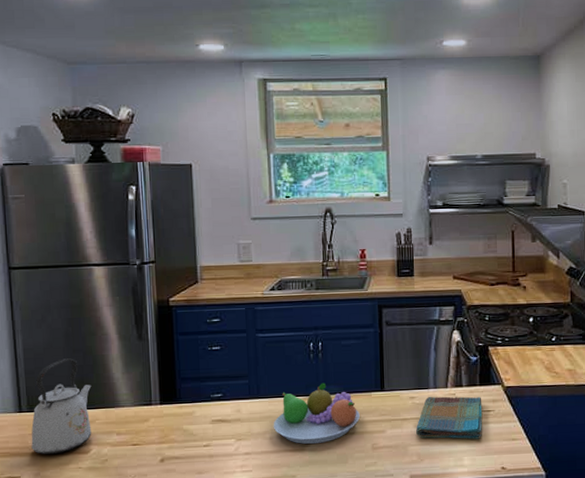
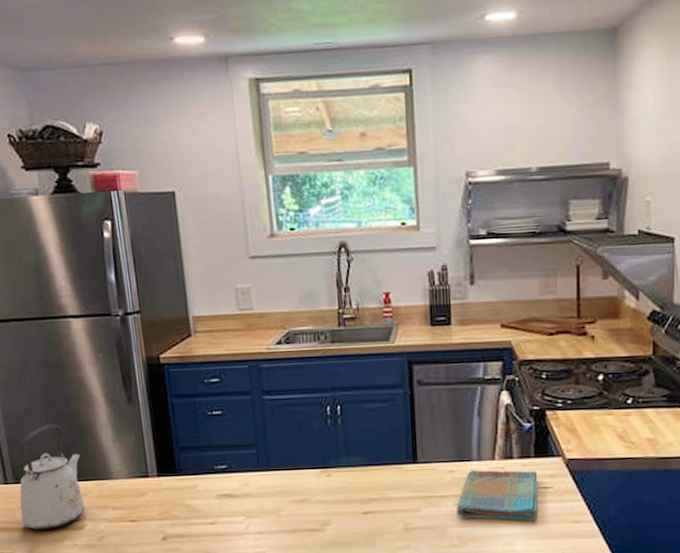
fruit bowl: present [273,383,360,445] -> none [287,453,389,524]

